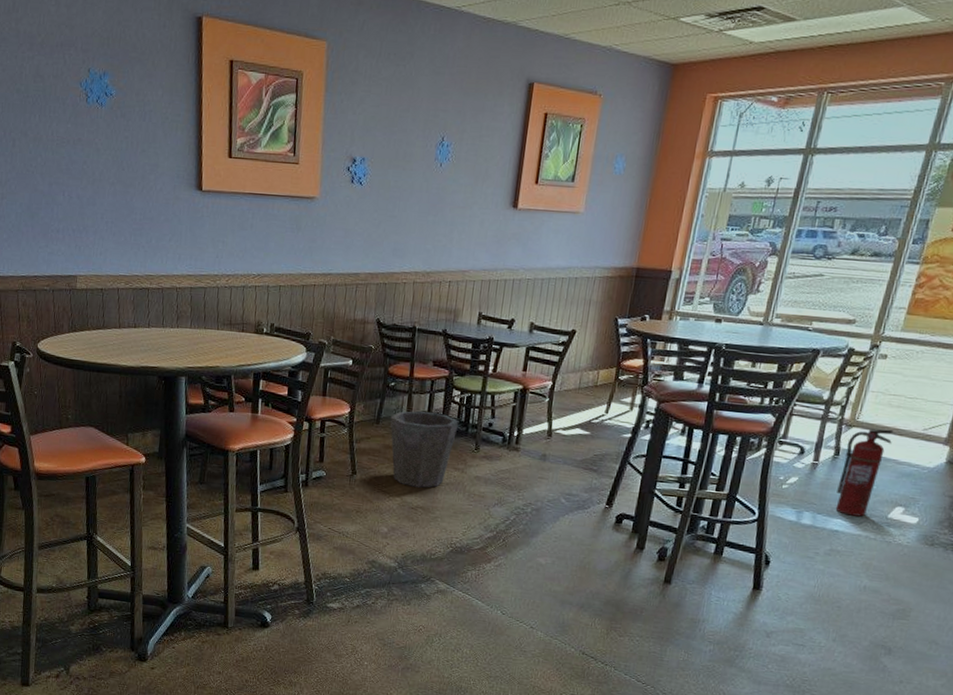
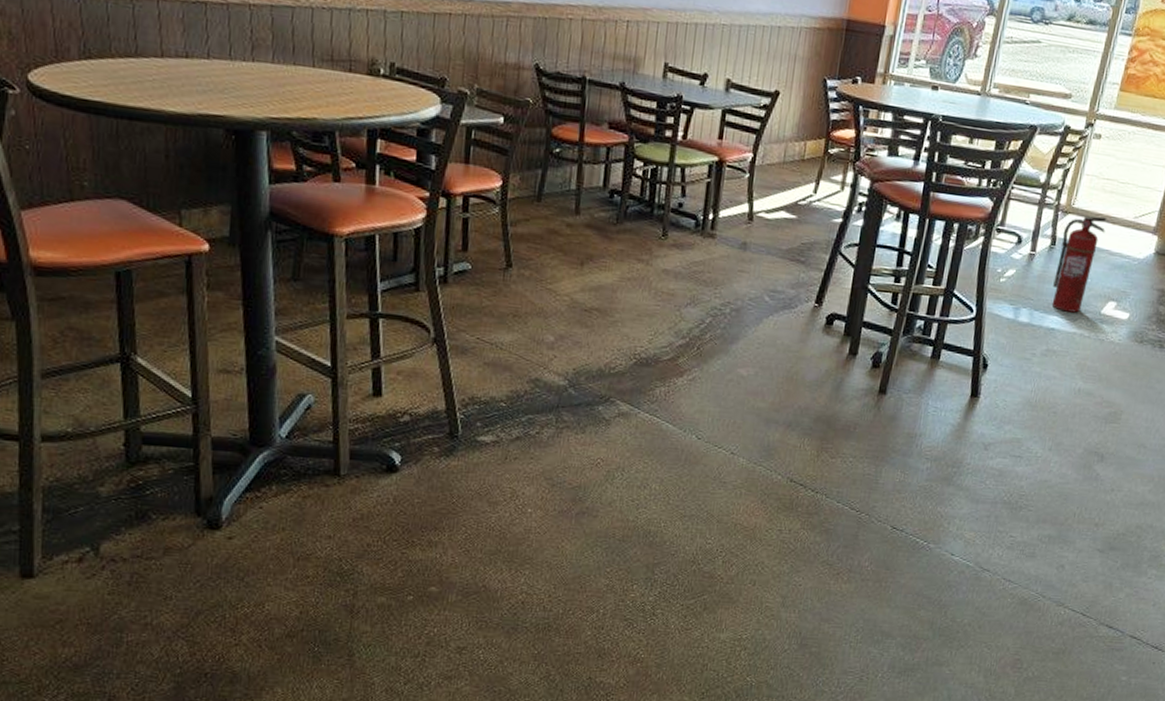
waste bin: present [390,411,459,488] -> none [555,186,643,285]

